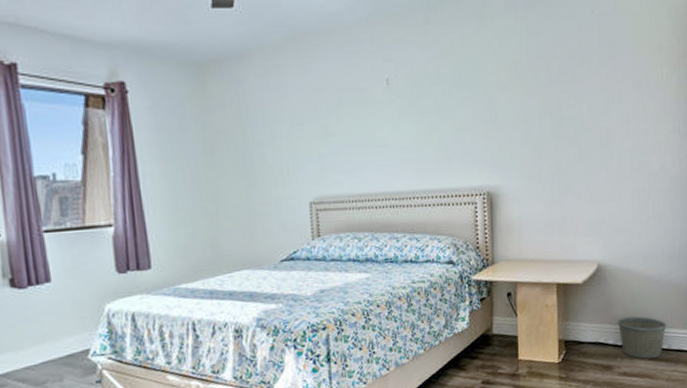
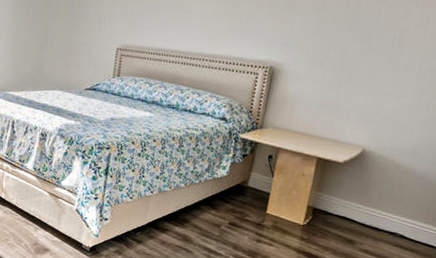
basket: present [617,316,667,359] -> none [368,202,422,246]

